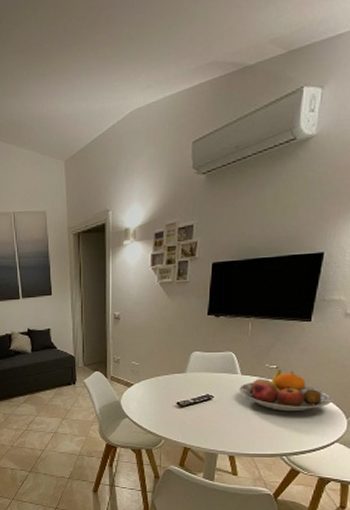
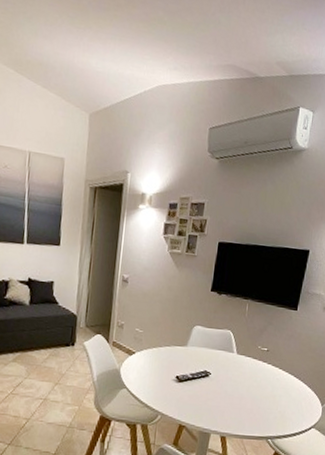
fruit bowl: present [239,370,333,412] -> none [234,353,311,395]

